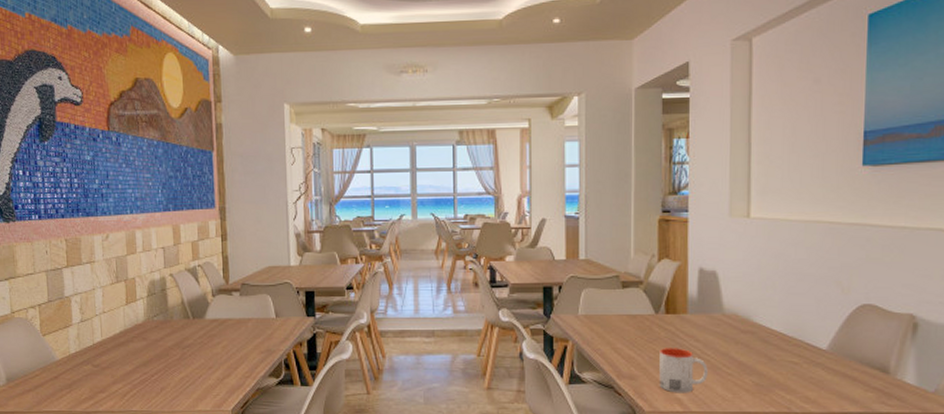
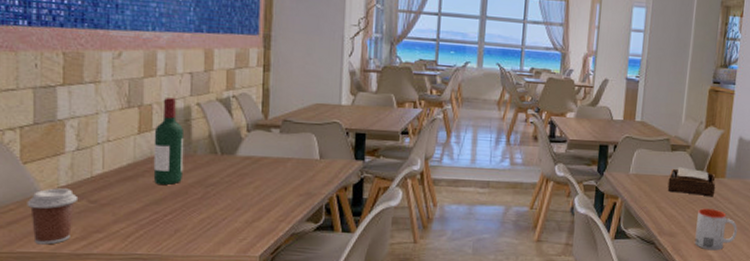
coffee cup: none [47,355,84,404] -> present [27,188,77,245]
wine bottle: none [138,271,164,348] -> present [153,98,184,185]
napkin holder: none [622,305,678,335] -> present [667,167,716,197]

